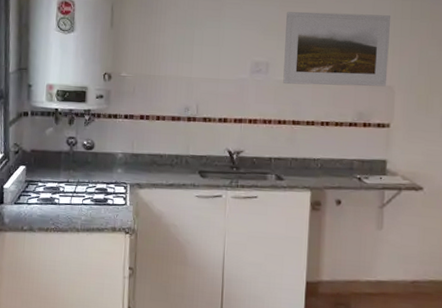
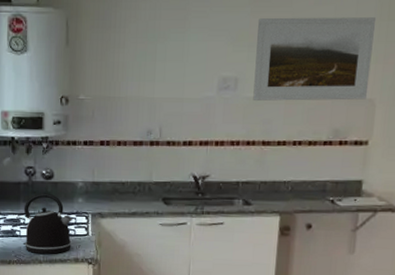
kettle: none [61,162,111,223] -> present [22,193,73,254]

